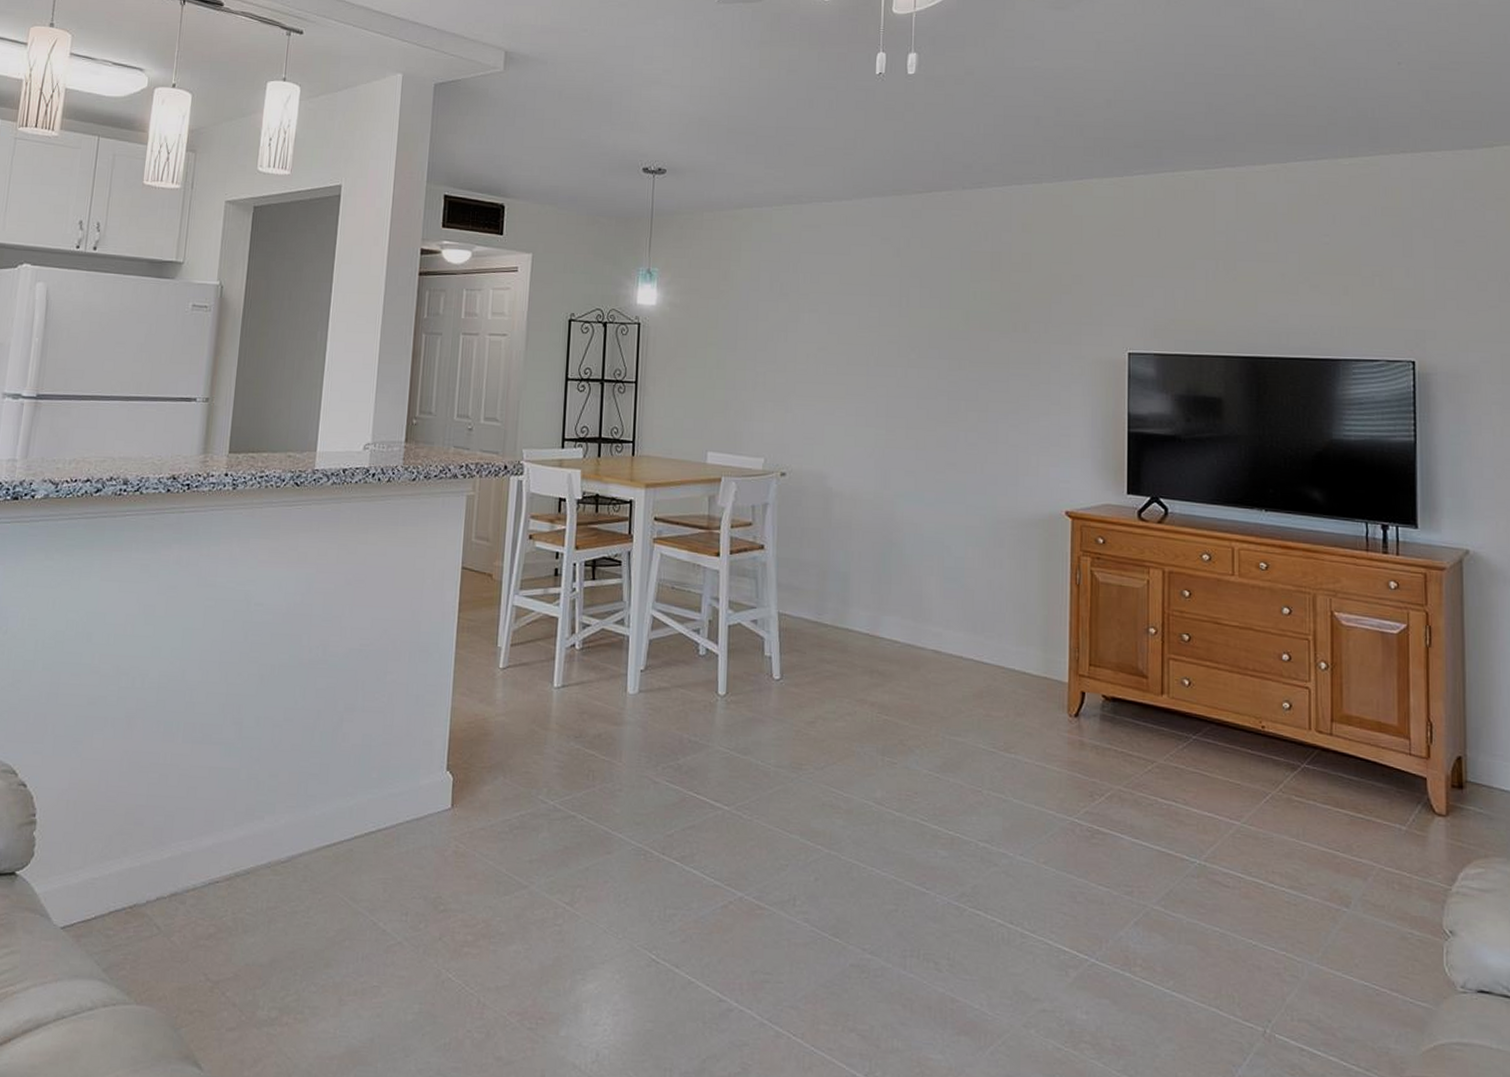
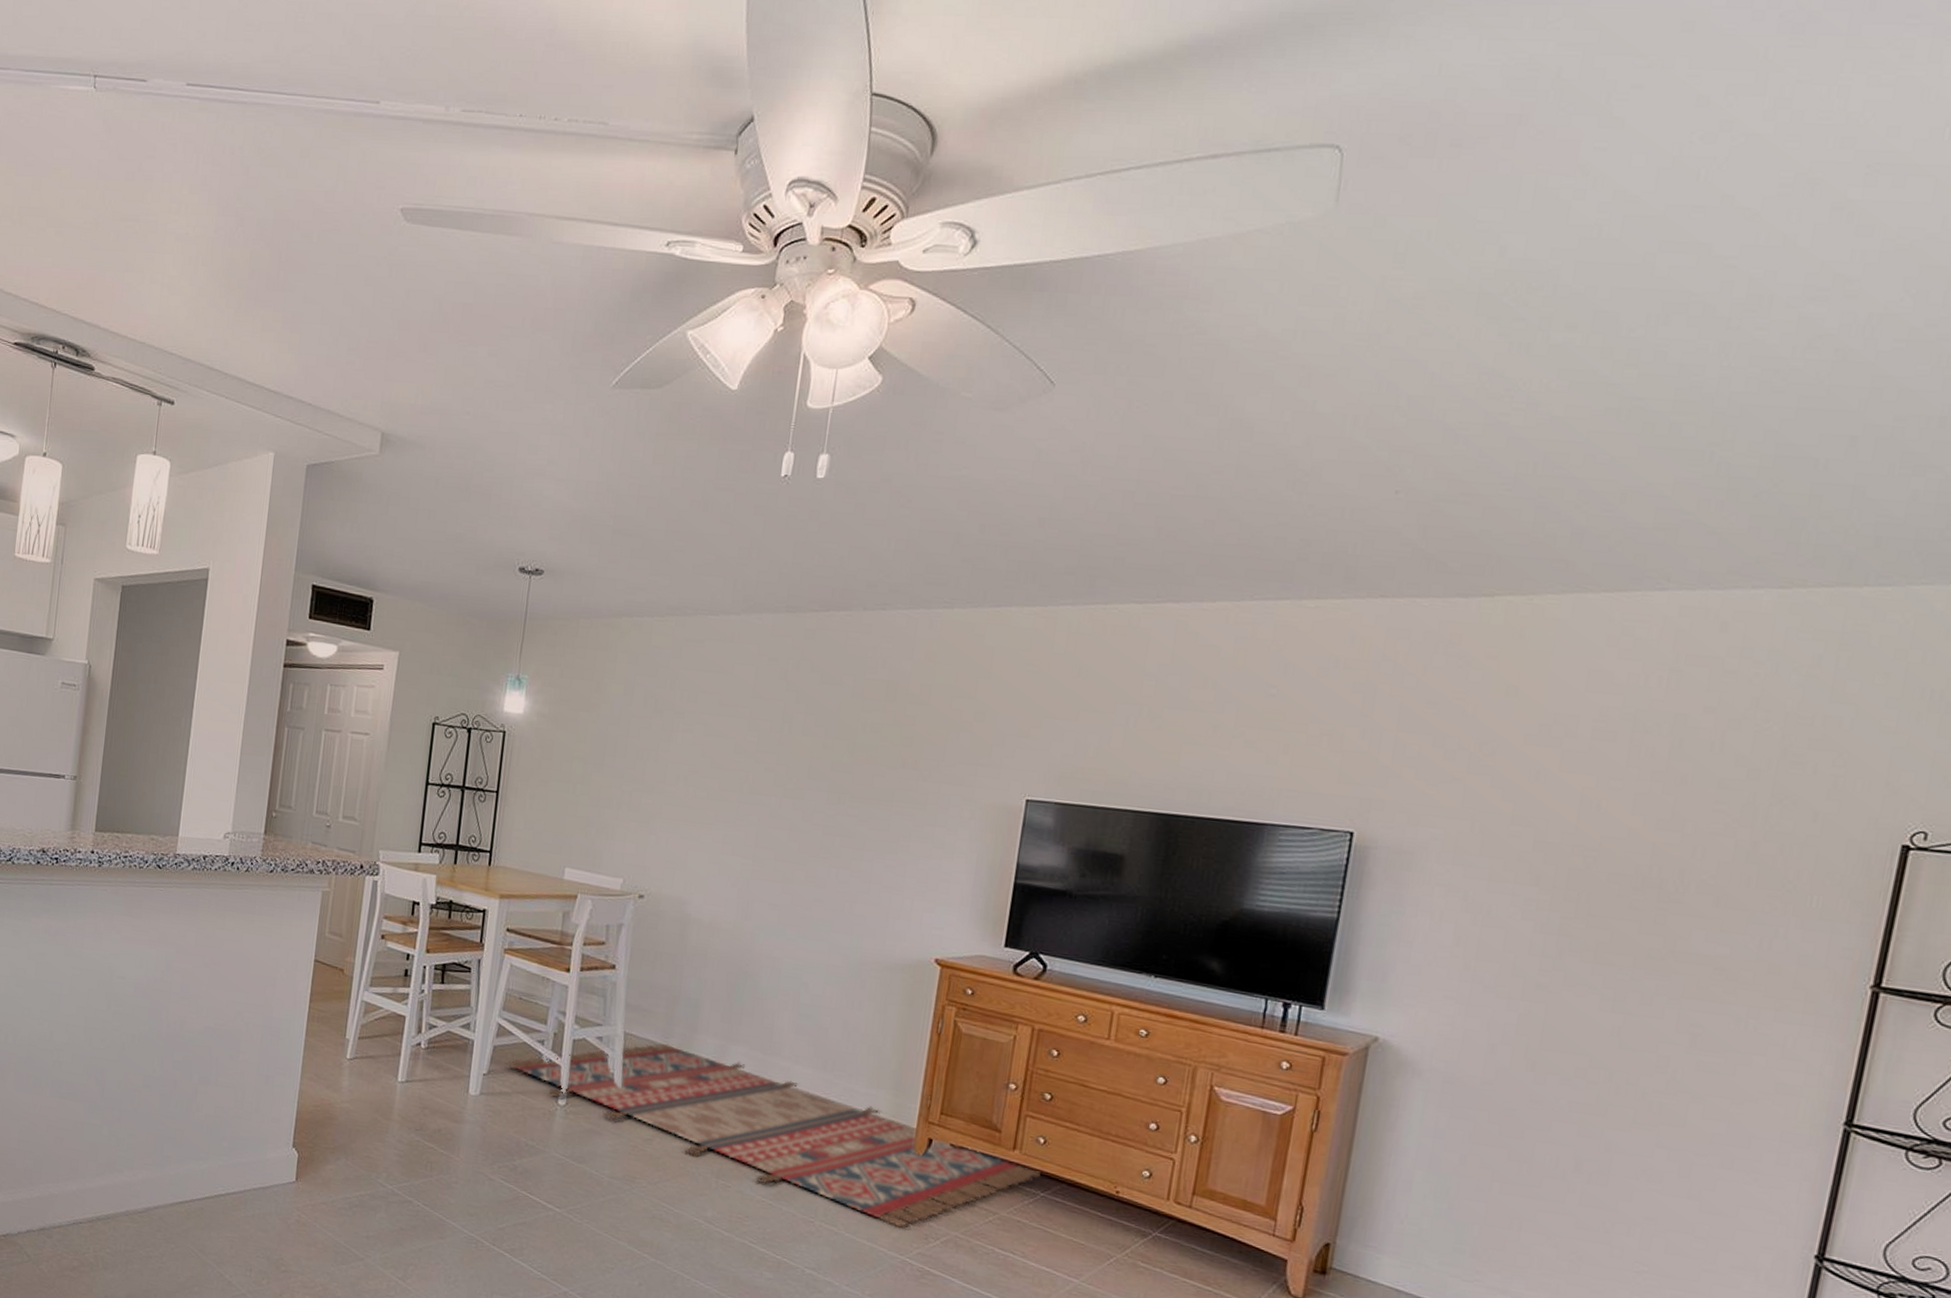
rug: none [660,620,1190,788] -> present [503,1043,1041,1228]

